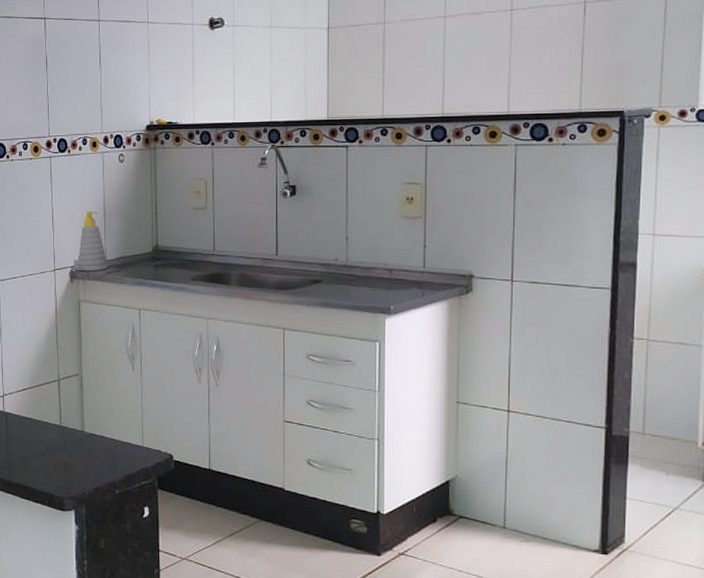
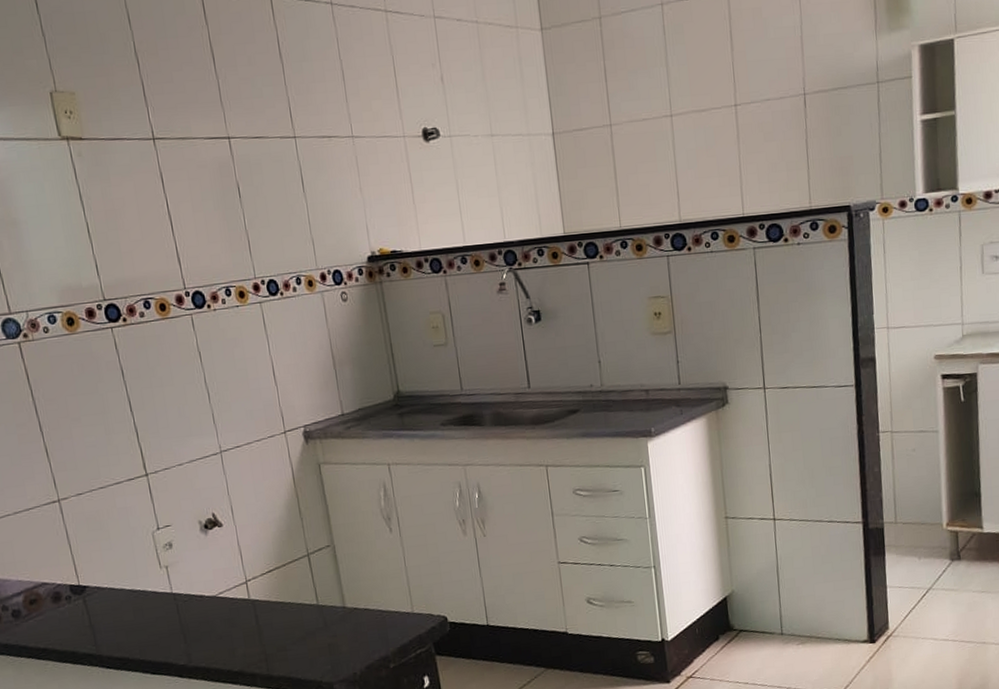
soap bottle: present [73,210,109,273] -> none [305,359,347,432]

